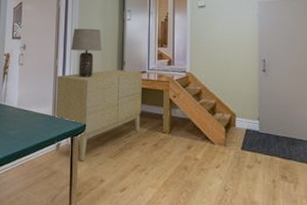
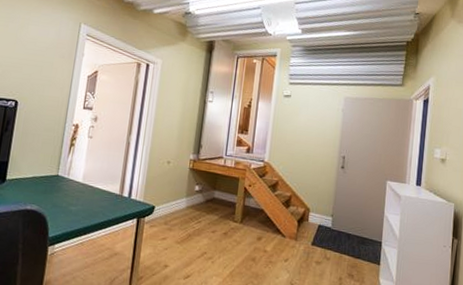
sideboard: present [55,70,142,162] -> none [119,152,219,245]
lamp: present [70,28,102,77] -> none [145,104,180,158]

